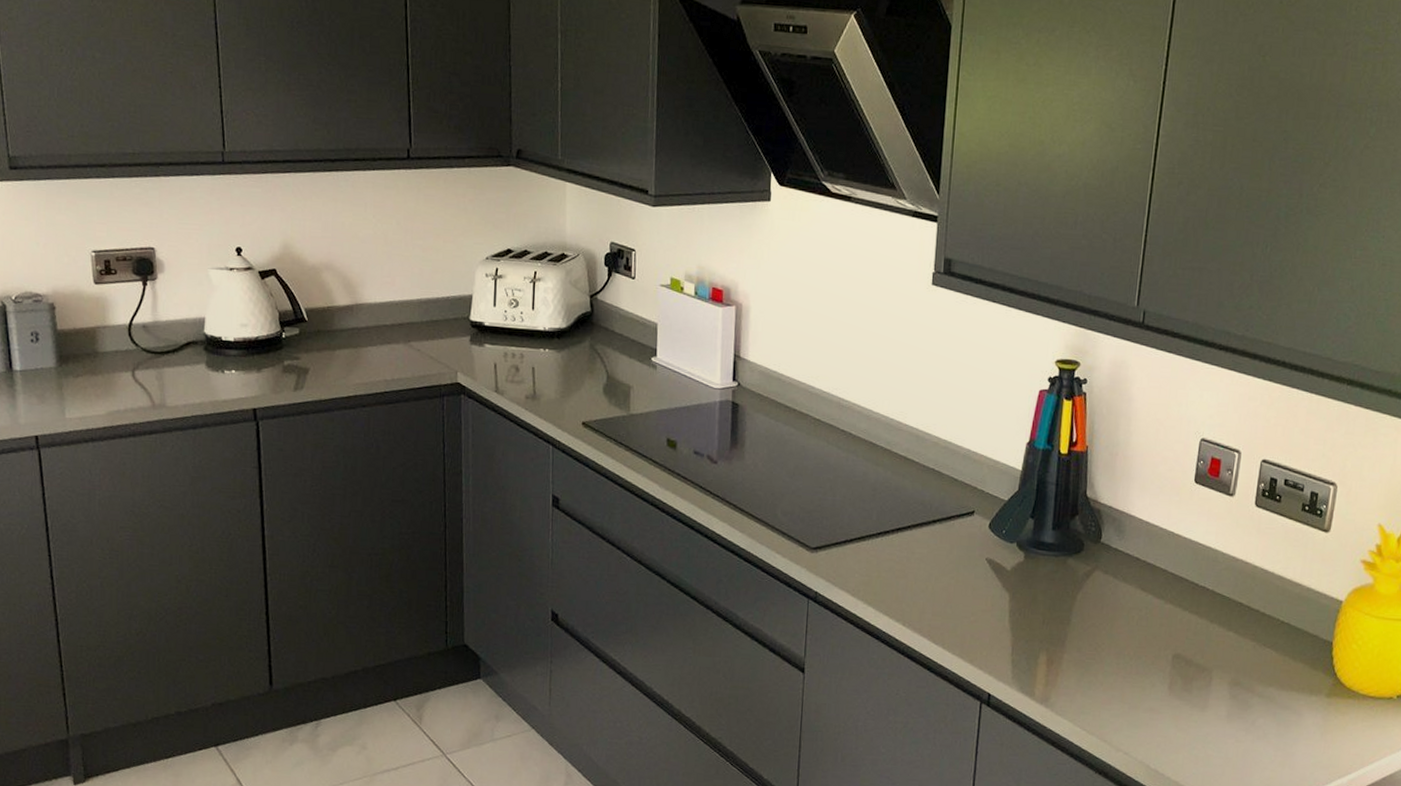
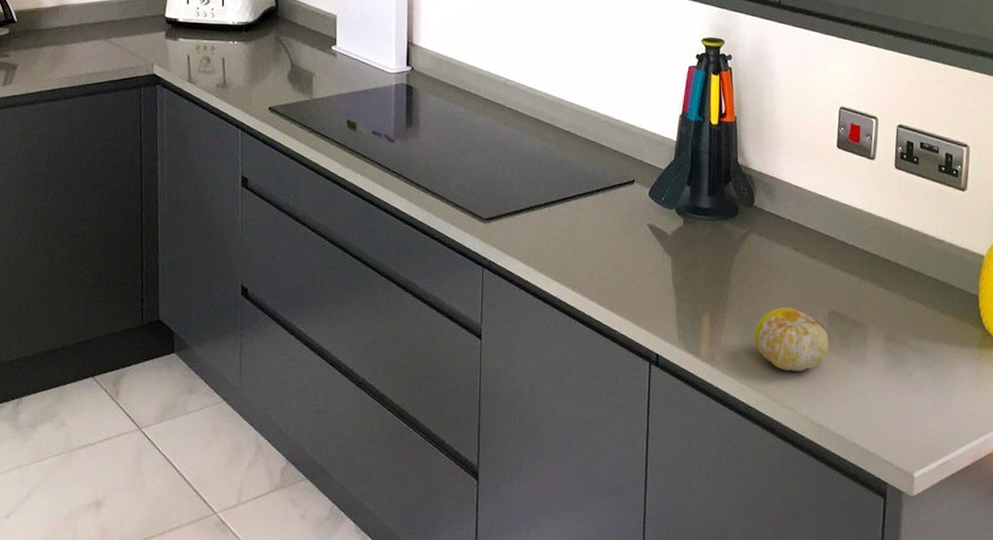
fruit: none [1092,648,1171,716] -> present [754,306,829,372]

